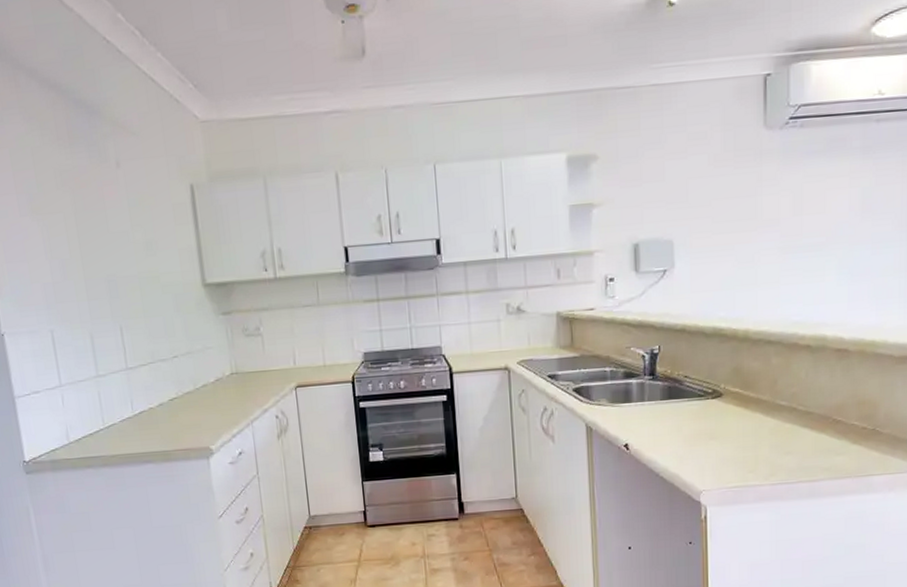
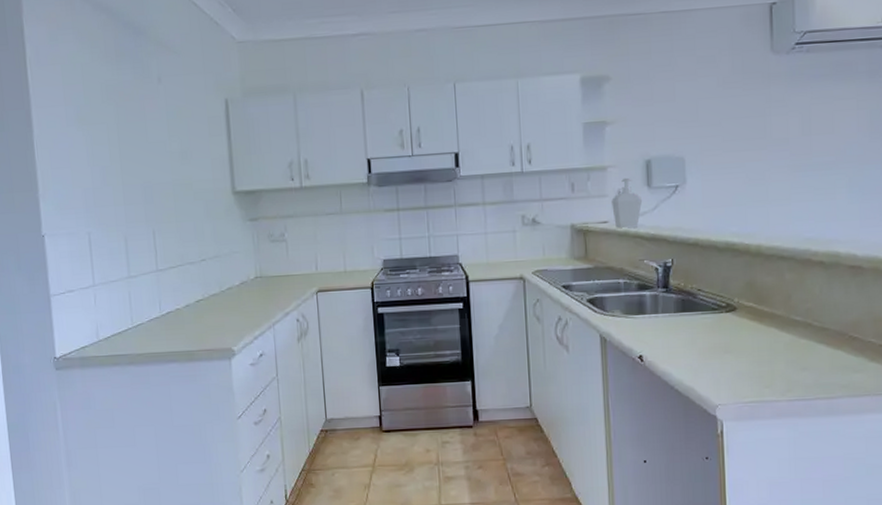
soap bottle: none [598,262,629,316] -> present [611,177,642,229]

